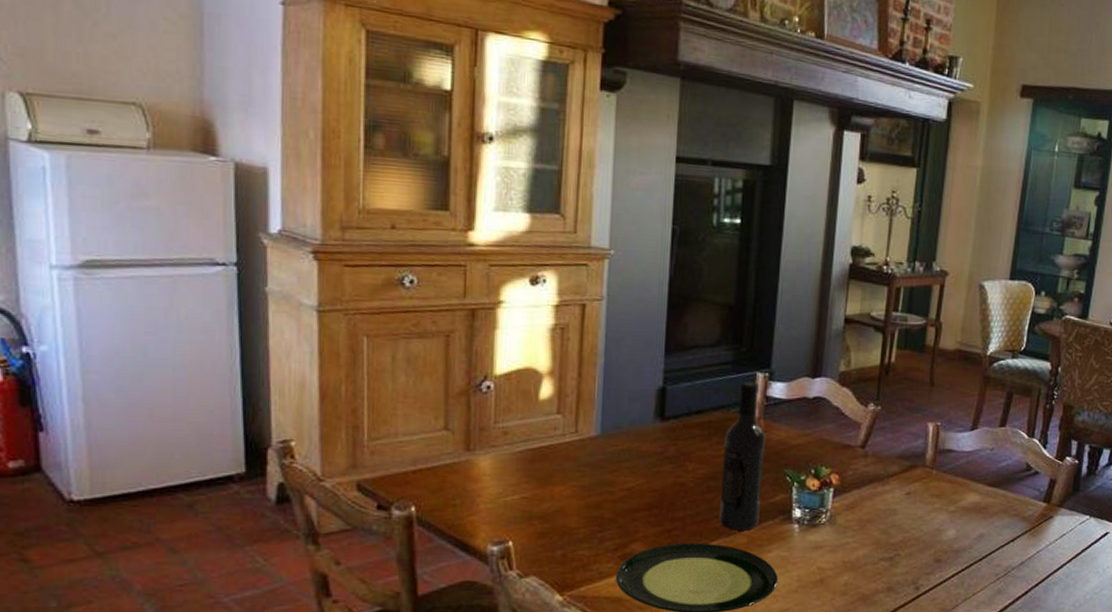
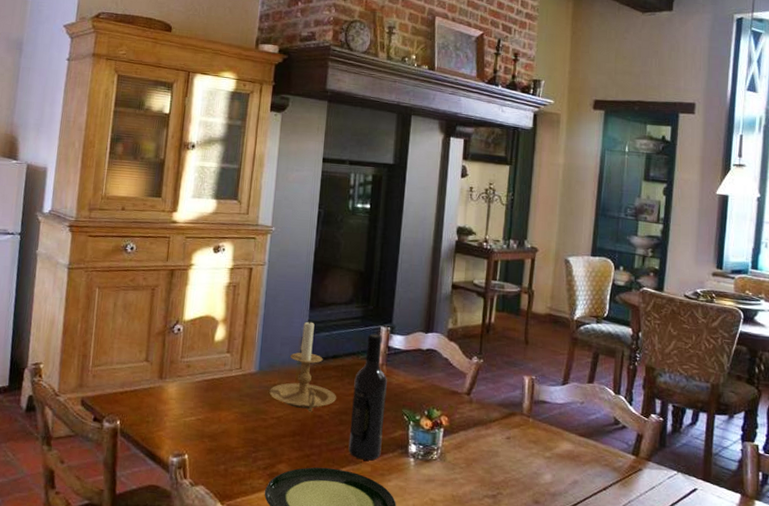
candle holder: none [616,367,703,480] -> present [269,319,337,412]

